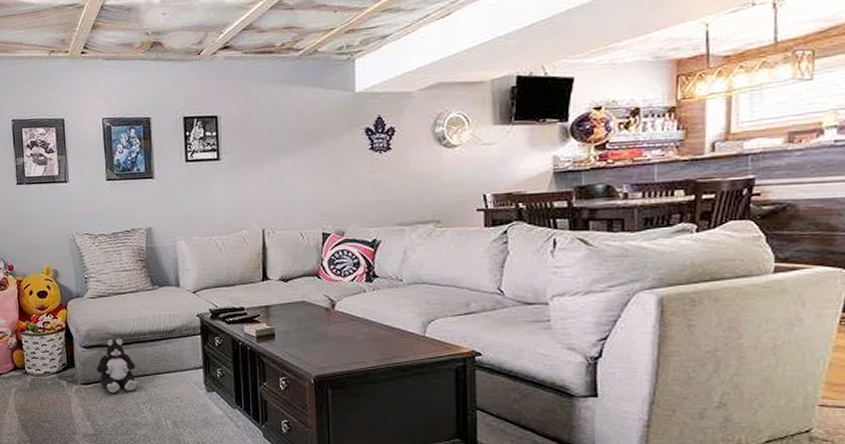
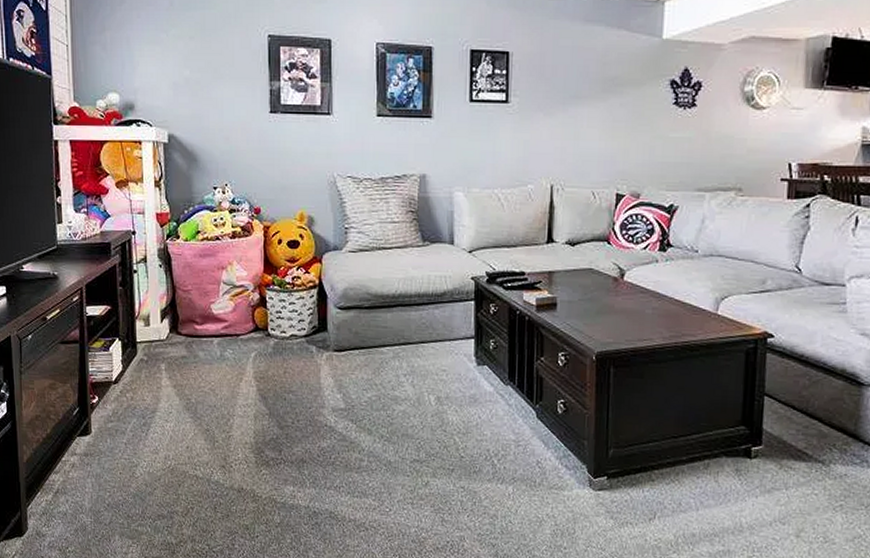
plush toy: present [96,337,138,394] -> none [352,298,400,363]

